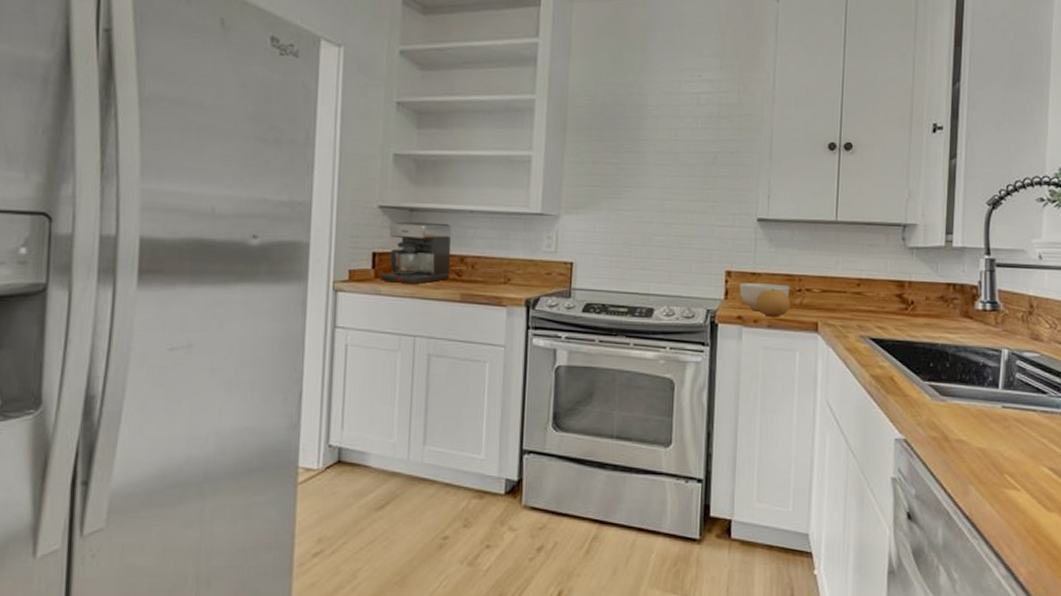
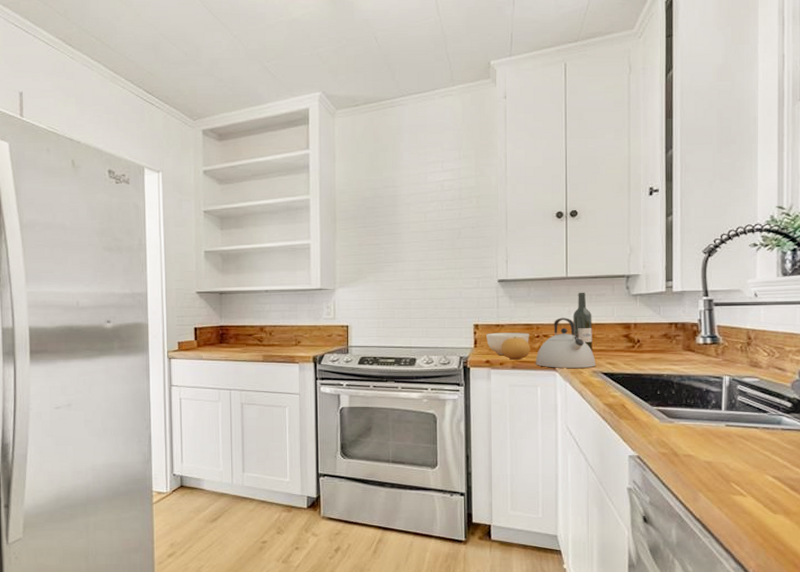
coffee maker: present [380,221,451,285] -> none [202,301,254,351]
kettle: none [795,269,864,332] -> present [535,317,596,369]
wine bottle: none [840,240,863,313] -> present [572,292,593,352]

